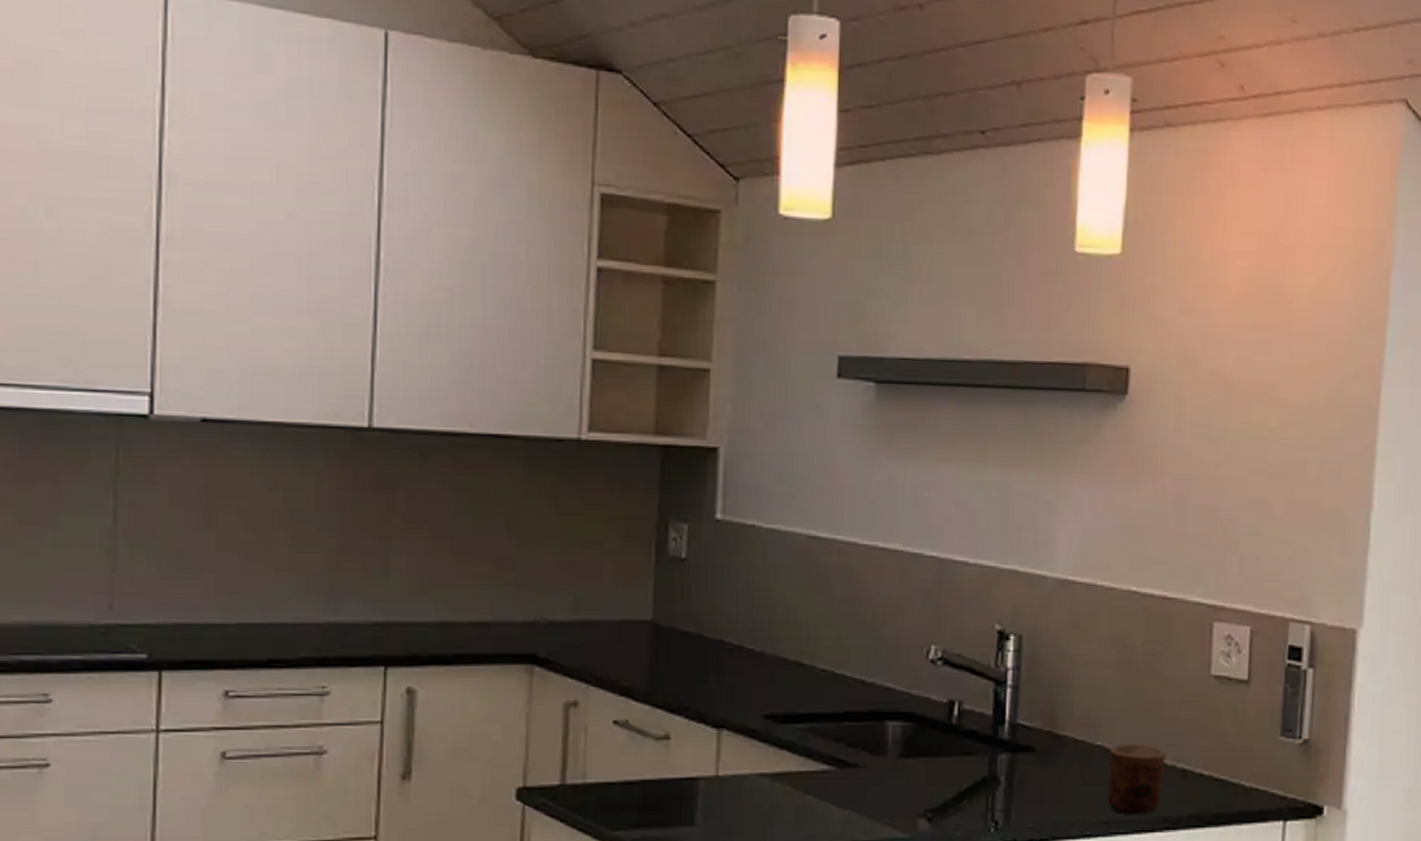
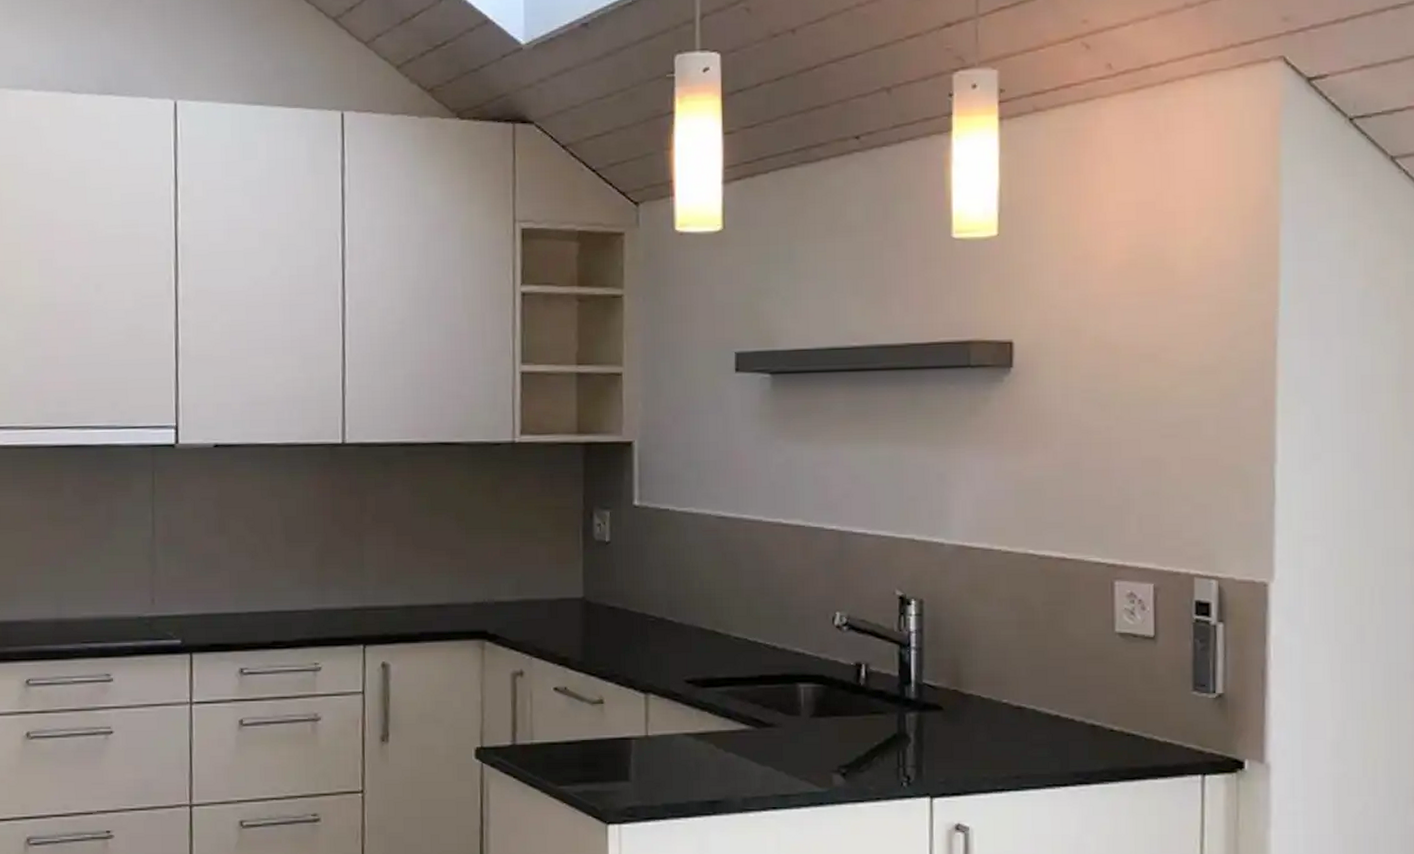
cup: present [1107,744,1166,814] -> none [1016,701,1074,769]

